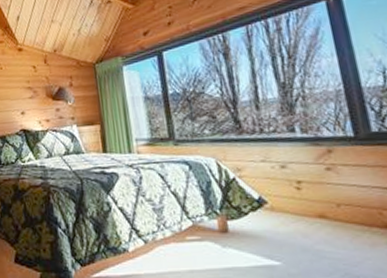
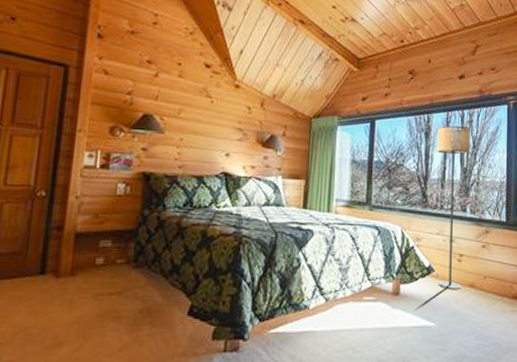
floor lamp: none [238,36,307,222] -> present [437,125,471,289]

